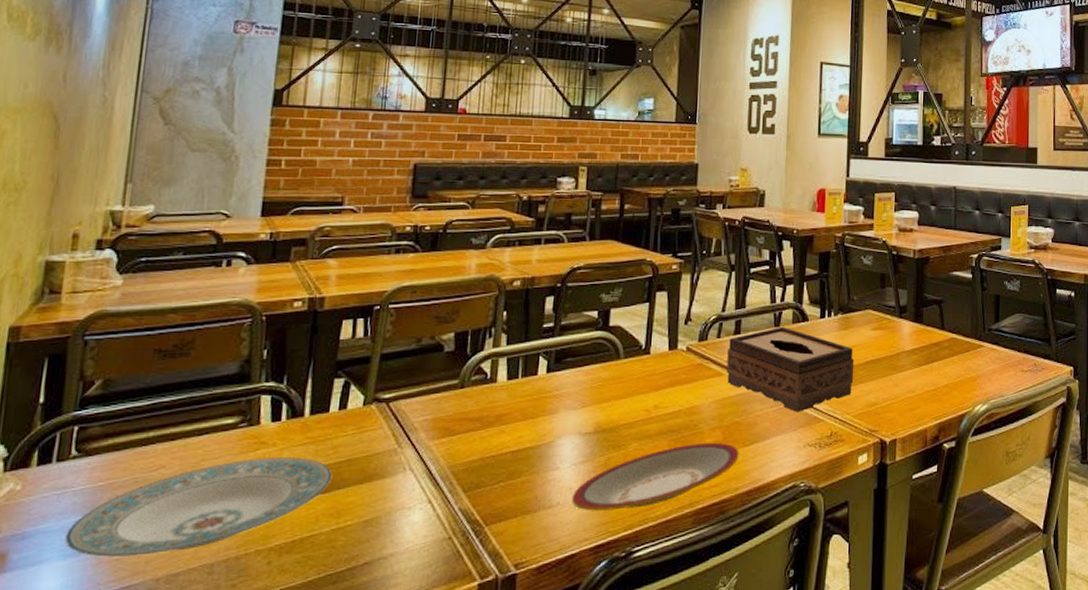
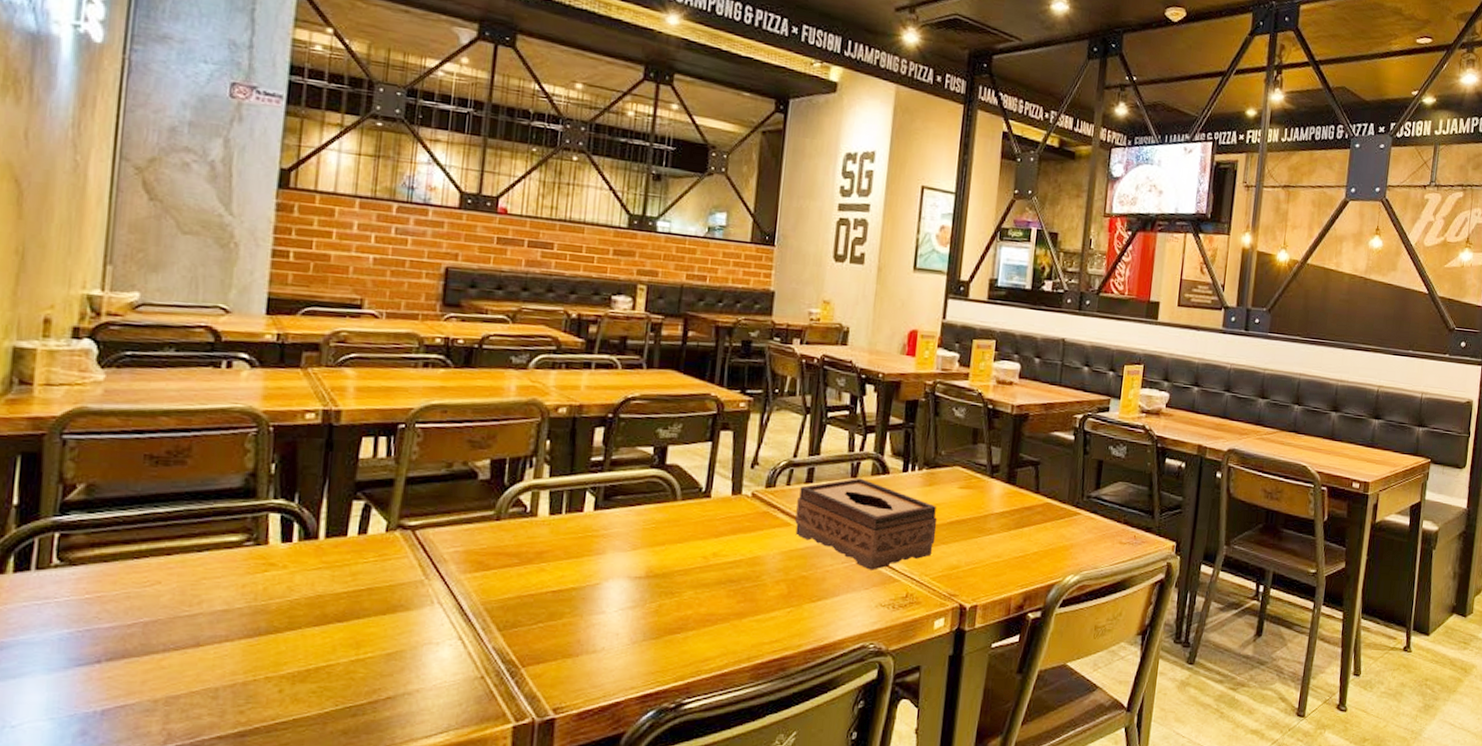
plate: present [65,457,333,557] -> none [49,580,351,675]
plate: present [572,443,739,511] -> none [618,596,805,660]

